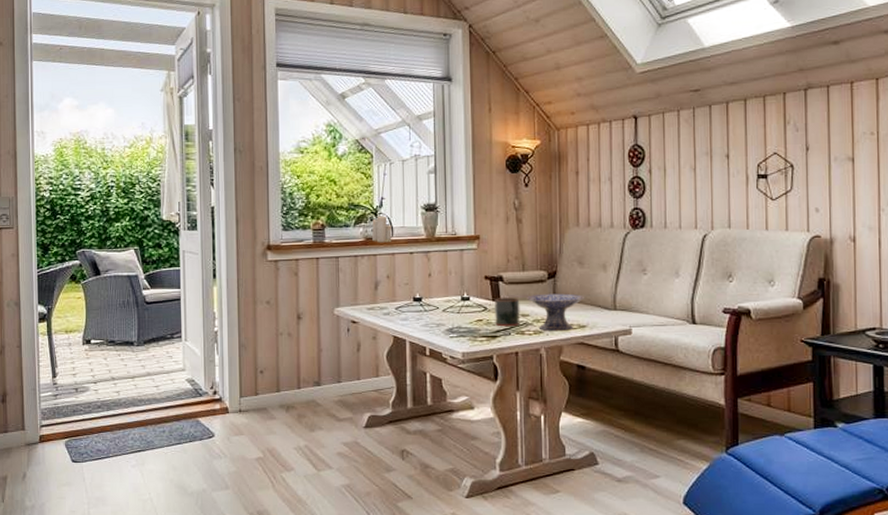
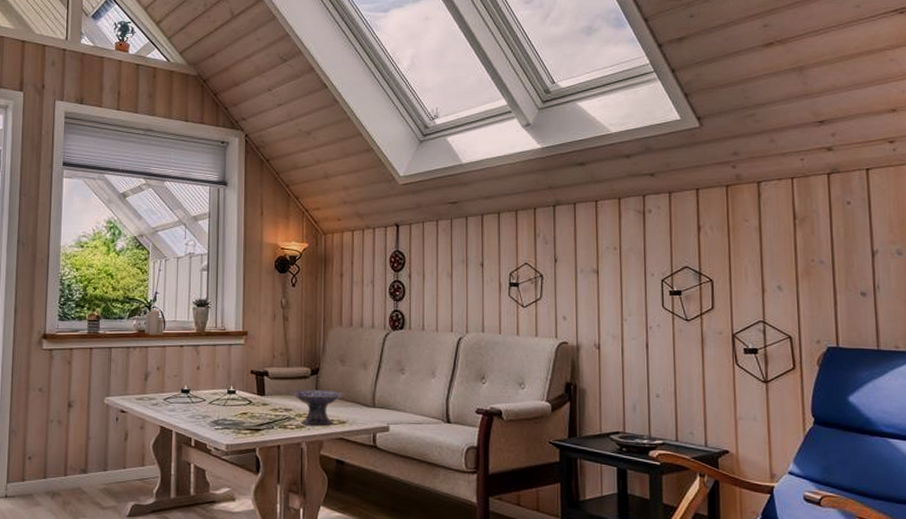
mug: present [495,298,520,327] -> none [259,392,284,421]

